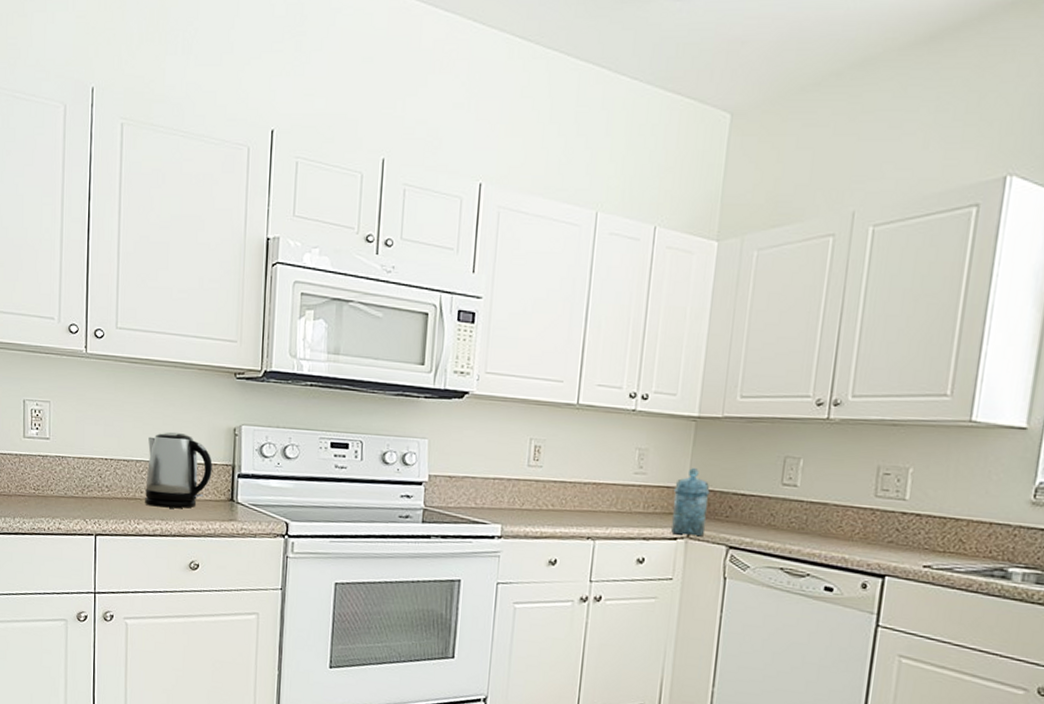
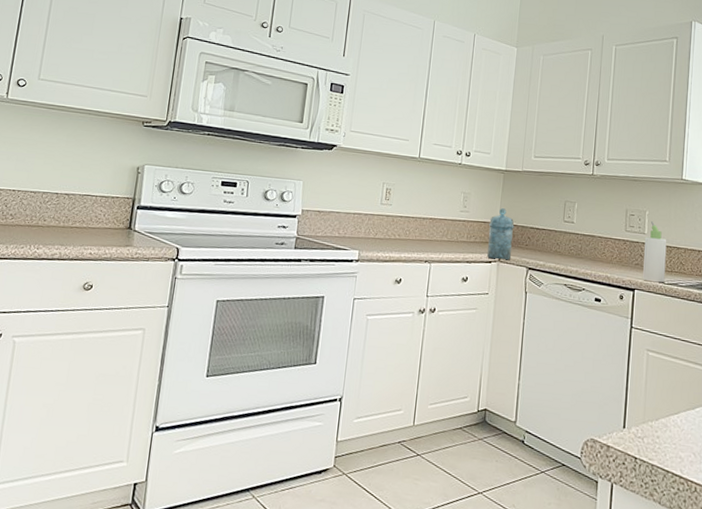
kettle: present [145,431,212,509] -> none [47,168,115,235]
bottle: none [898,482,940,568] -> present [642,221,667,283]

